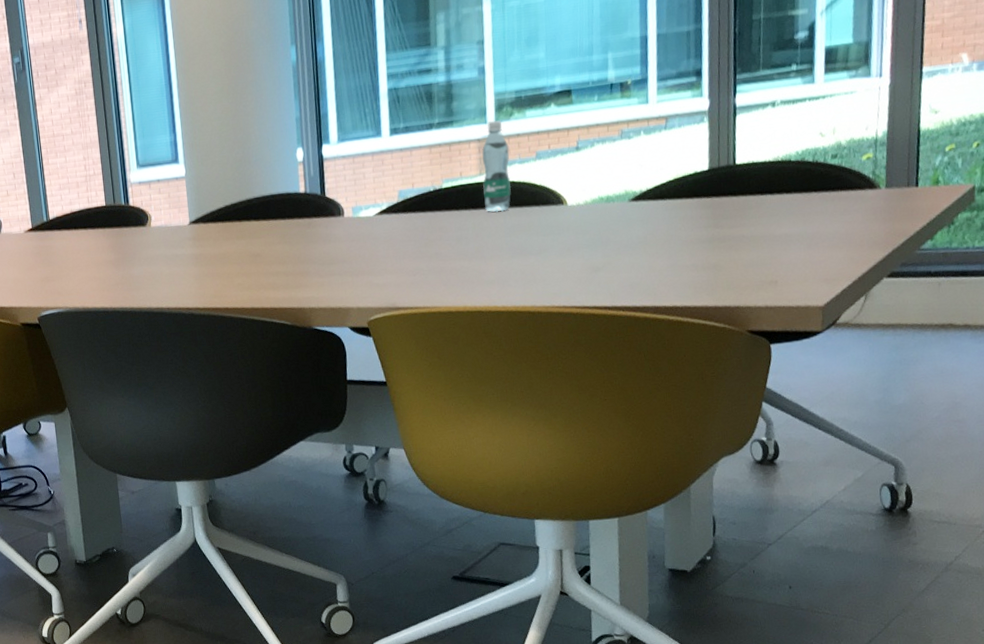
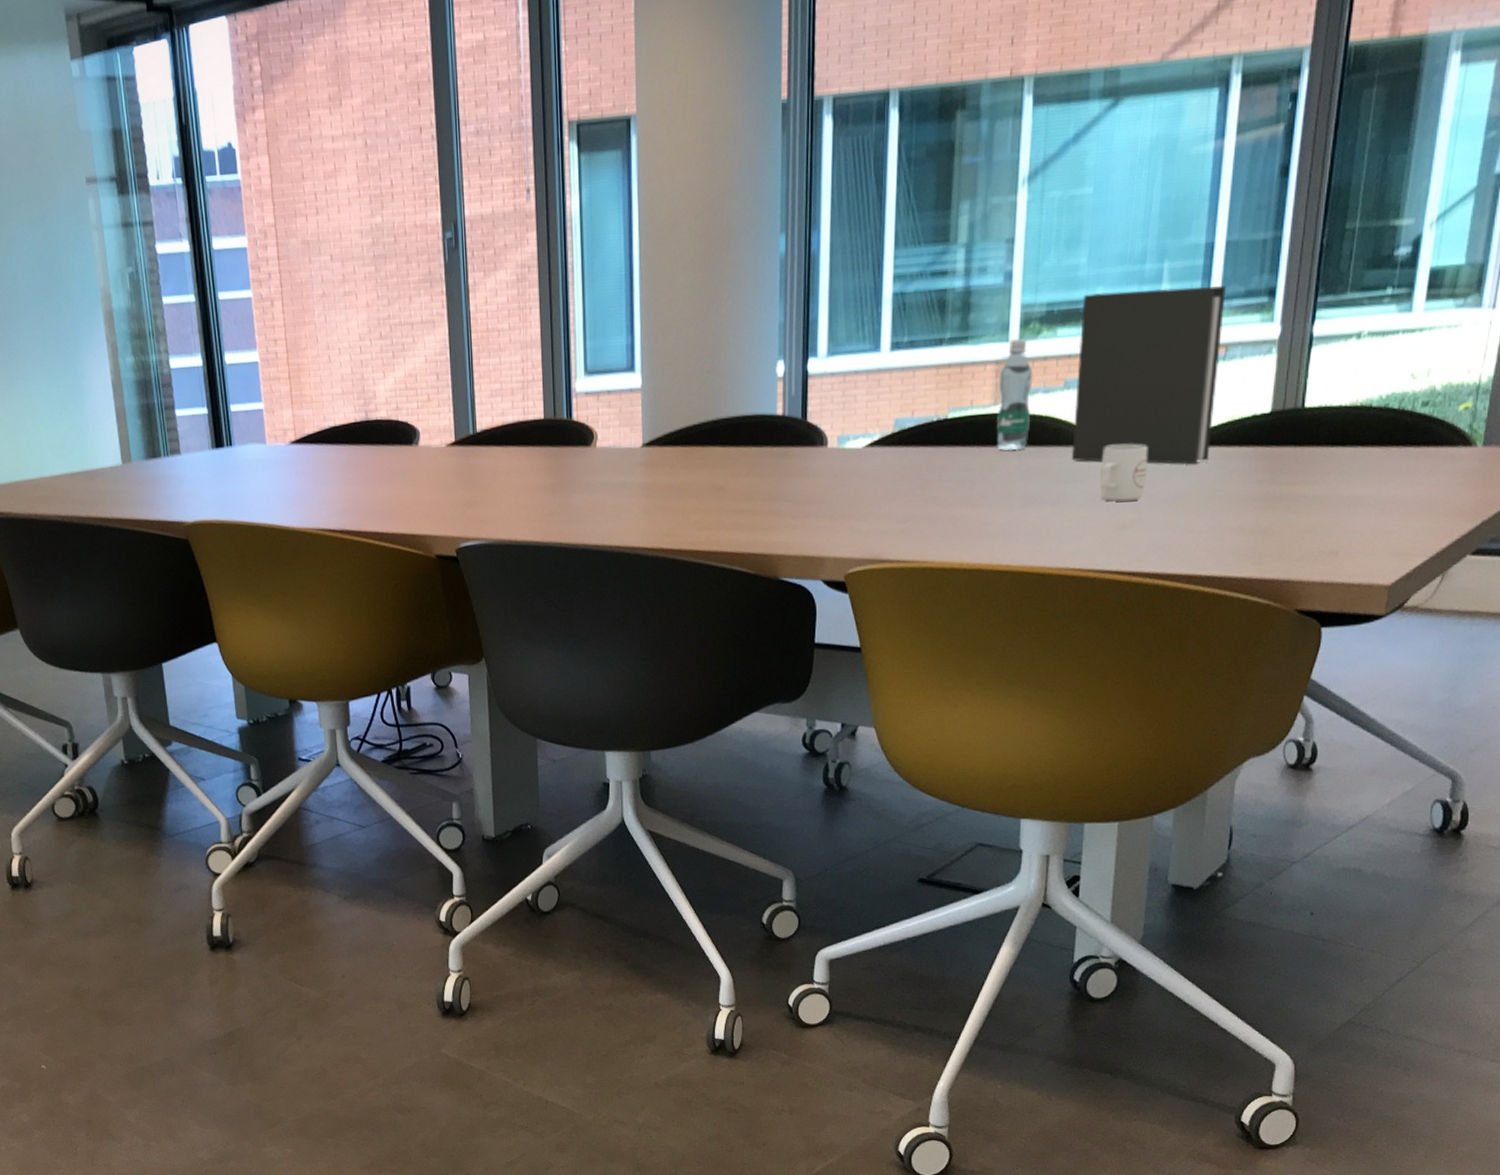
binder: none [544,70,662,218] -> present [1071,286,1227,465]
mug: none [573,201,612,250] -> present [1099,444,1148,502]

